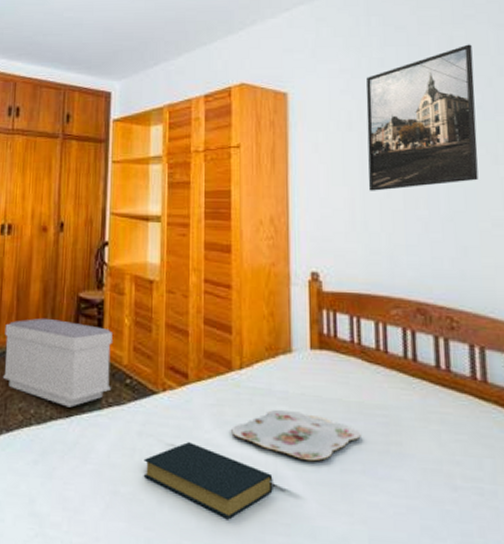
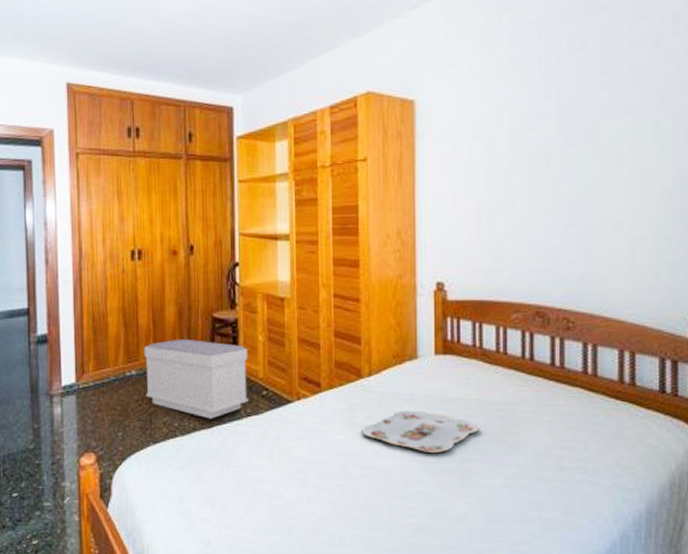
hardback book: present [143,442,273,520] -> none [282,443,400,507]
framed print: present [366,44,478,191] -> none [494,39,605,200]

